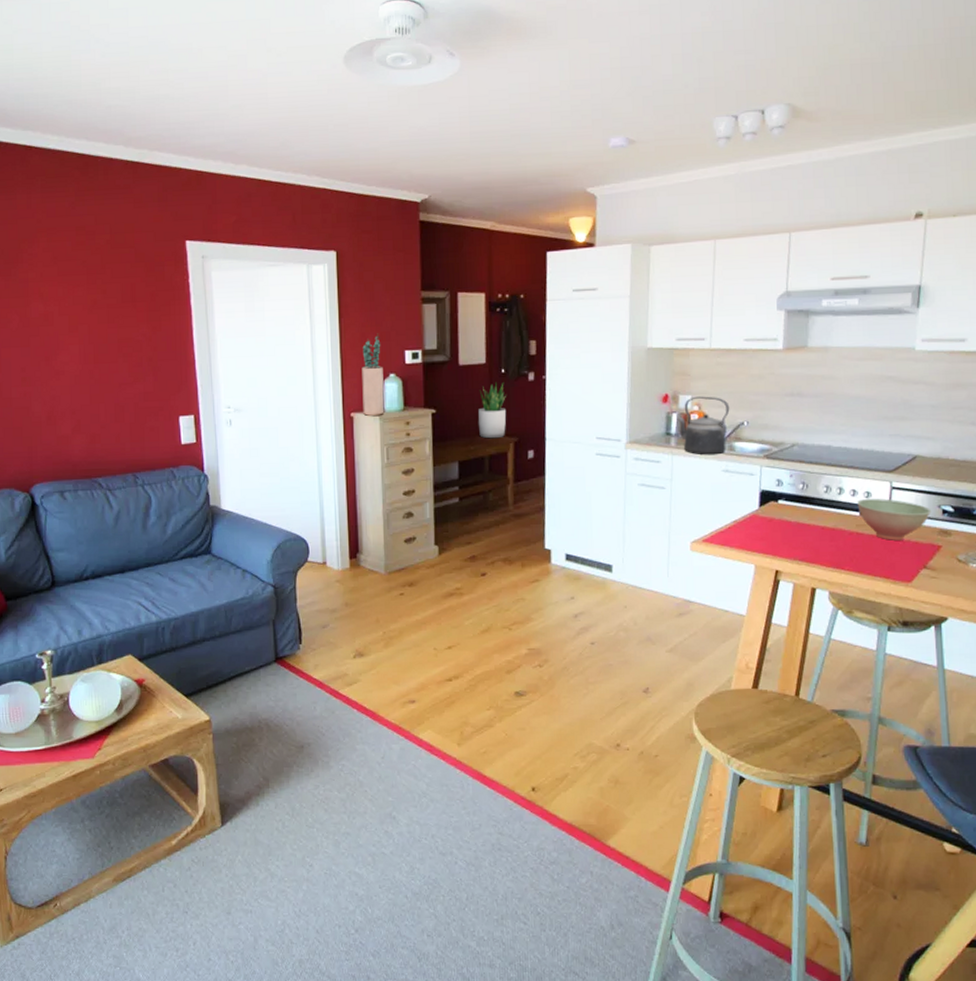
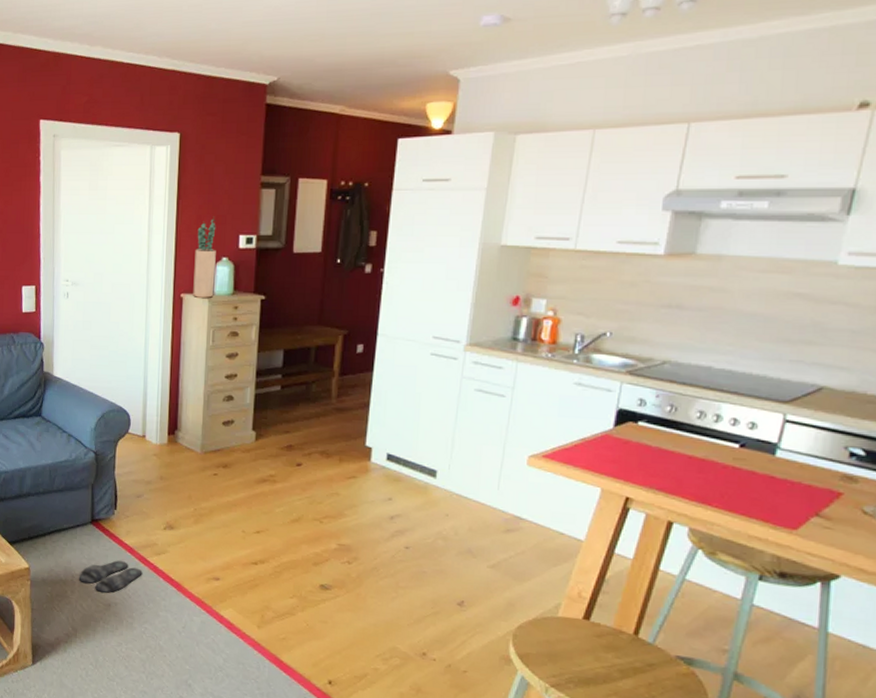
slippers: none [267,698,335,734] -> present [79,560,143,593]
planter: present [478,382,507,439] -> none [307,273,340,330]
kettle: present [676,396,730,455] -> none [526,301,591,366]
bowl: present [857,498,932,540] -> none [737,430,835,481]

